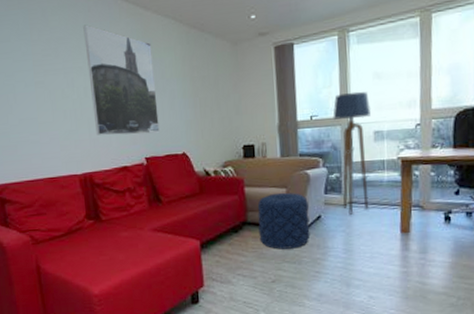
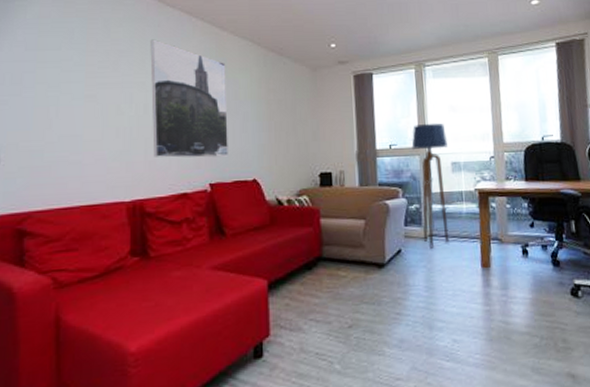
pouf: present [257,192,310,250] -> none [333,224,390,289]

